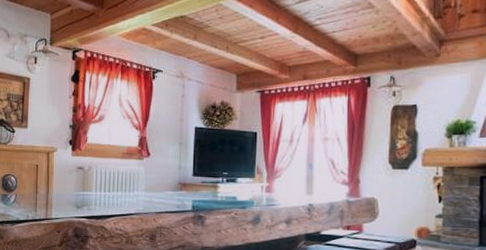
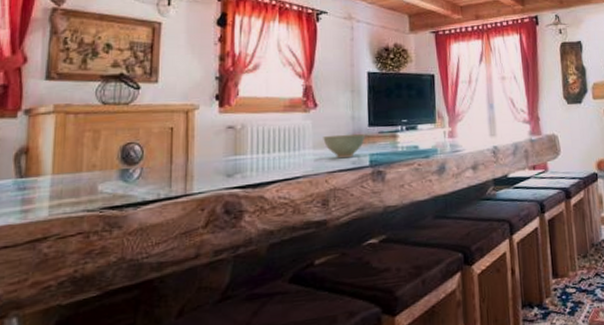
bowl: none [153,181,190,202] -> present [323,133,366,159]

